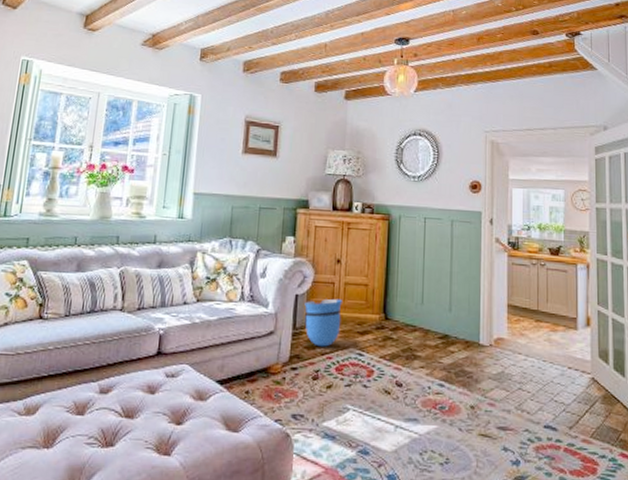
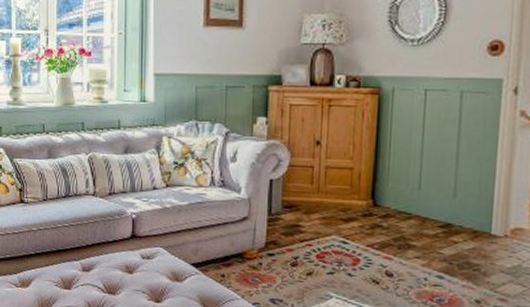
sun visor: present [304,298,342,347] -> none [280,183,323,234]

